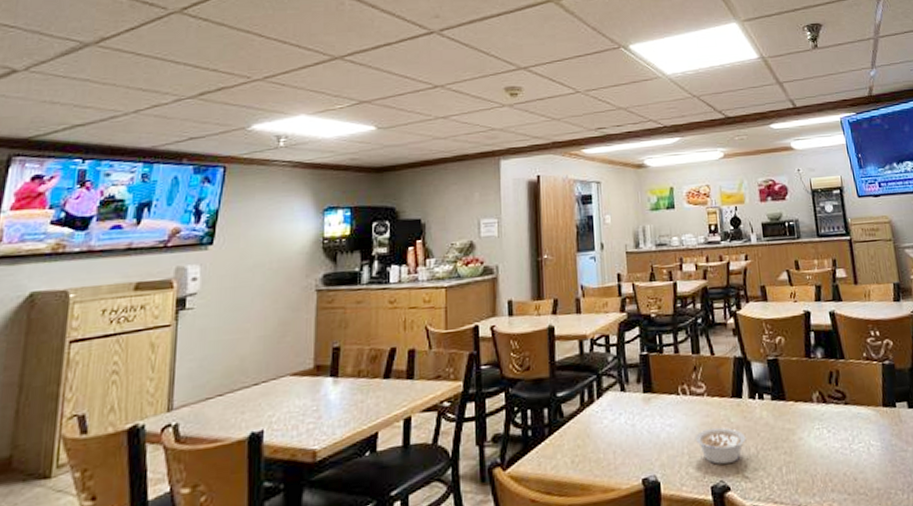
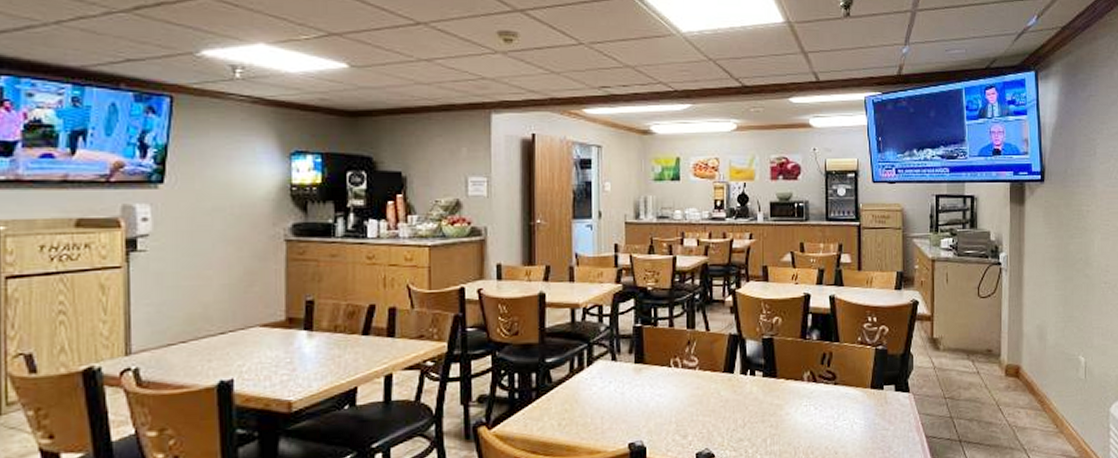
legume: present [695,427,746,465] -> none [683,399,734,434]

